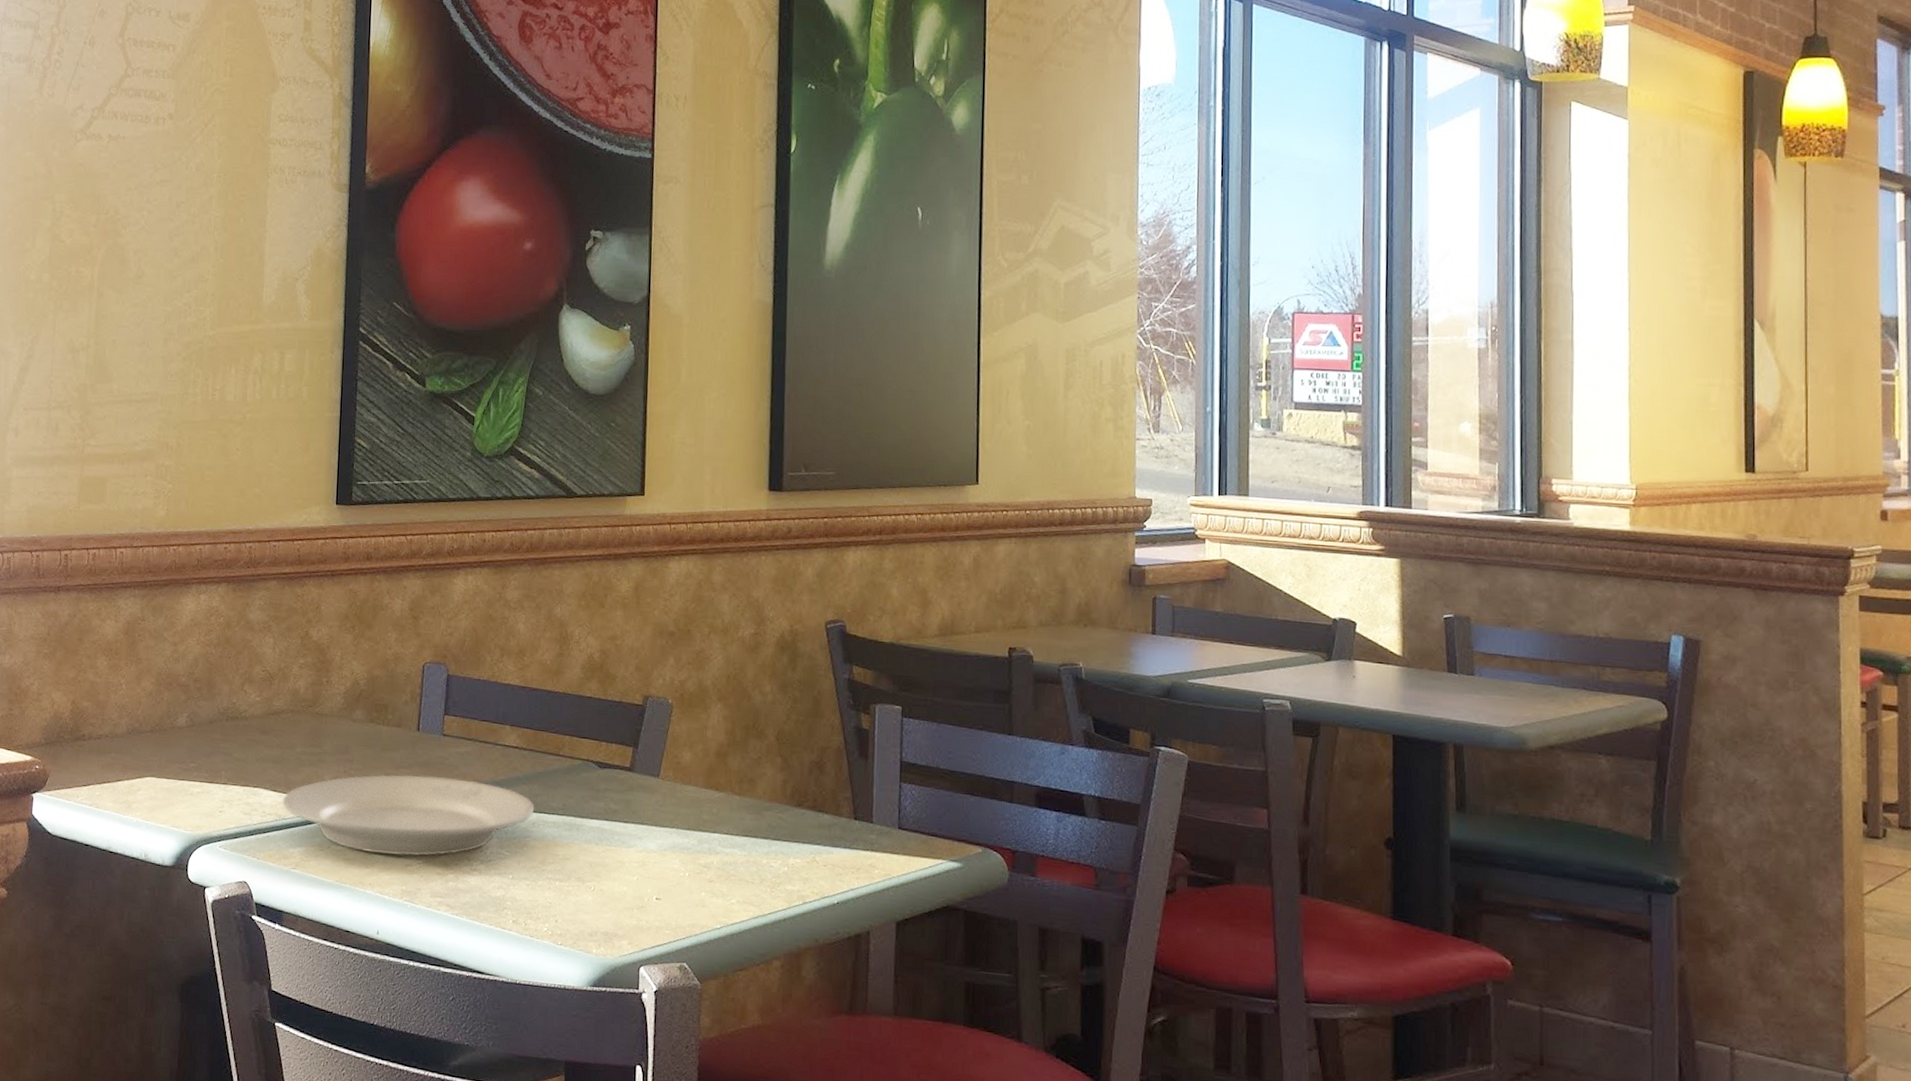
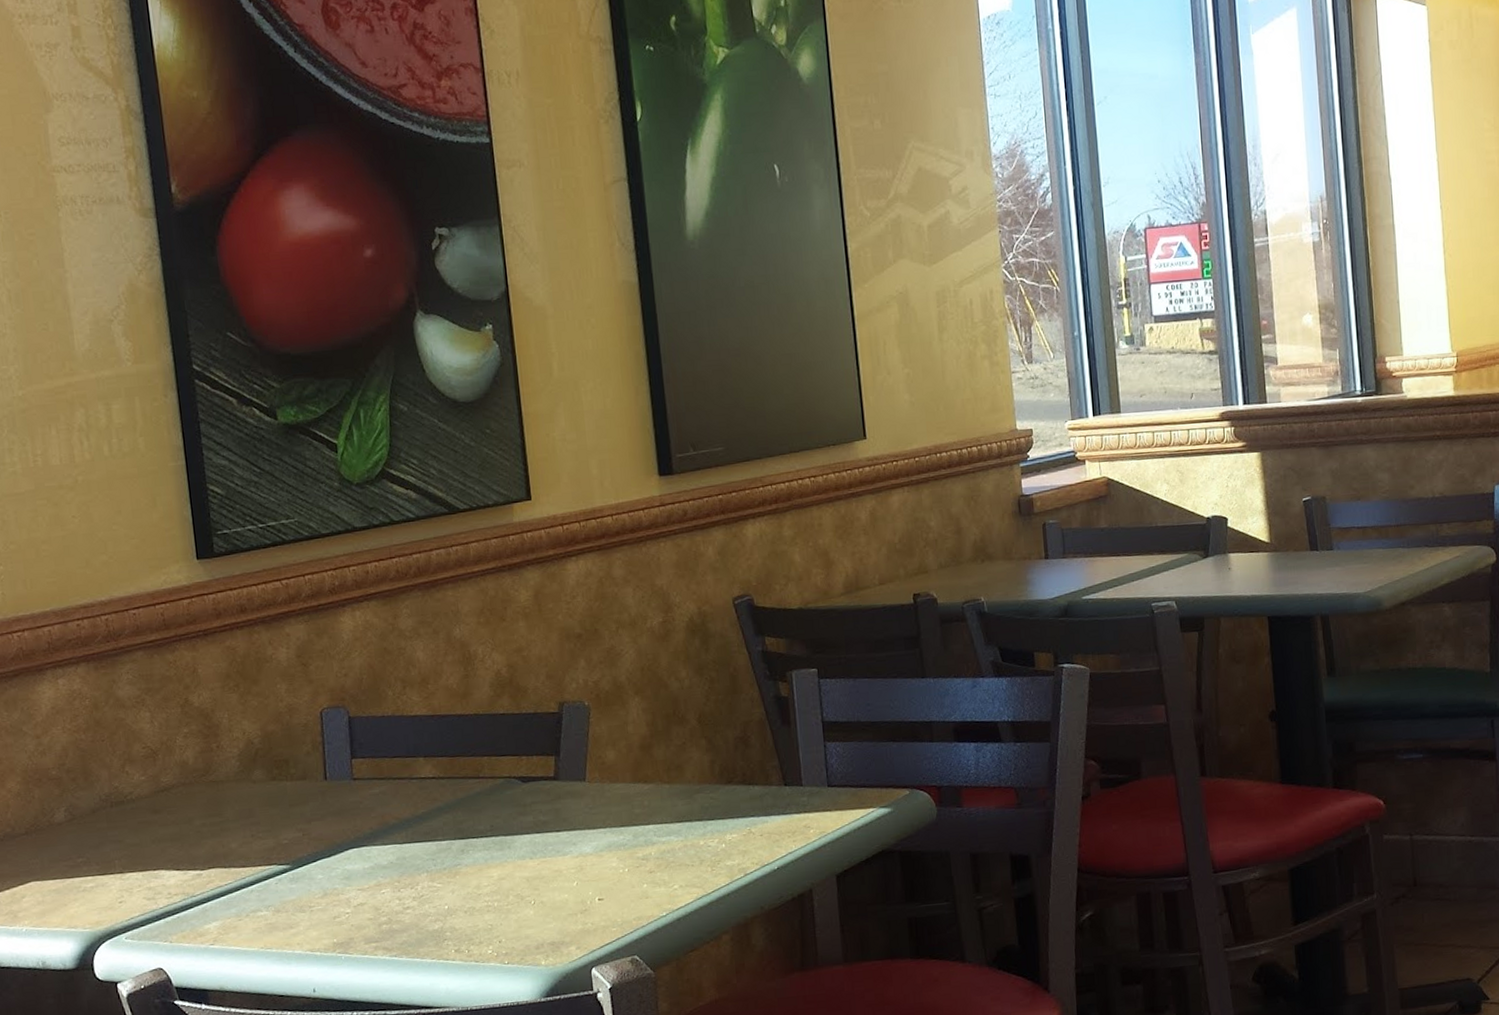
plate: present [282,775,535,856] -> none [187,819,462,913]

